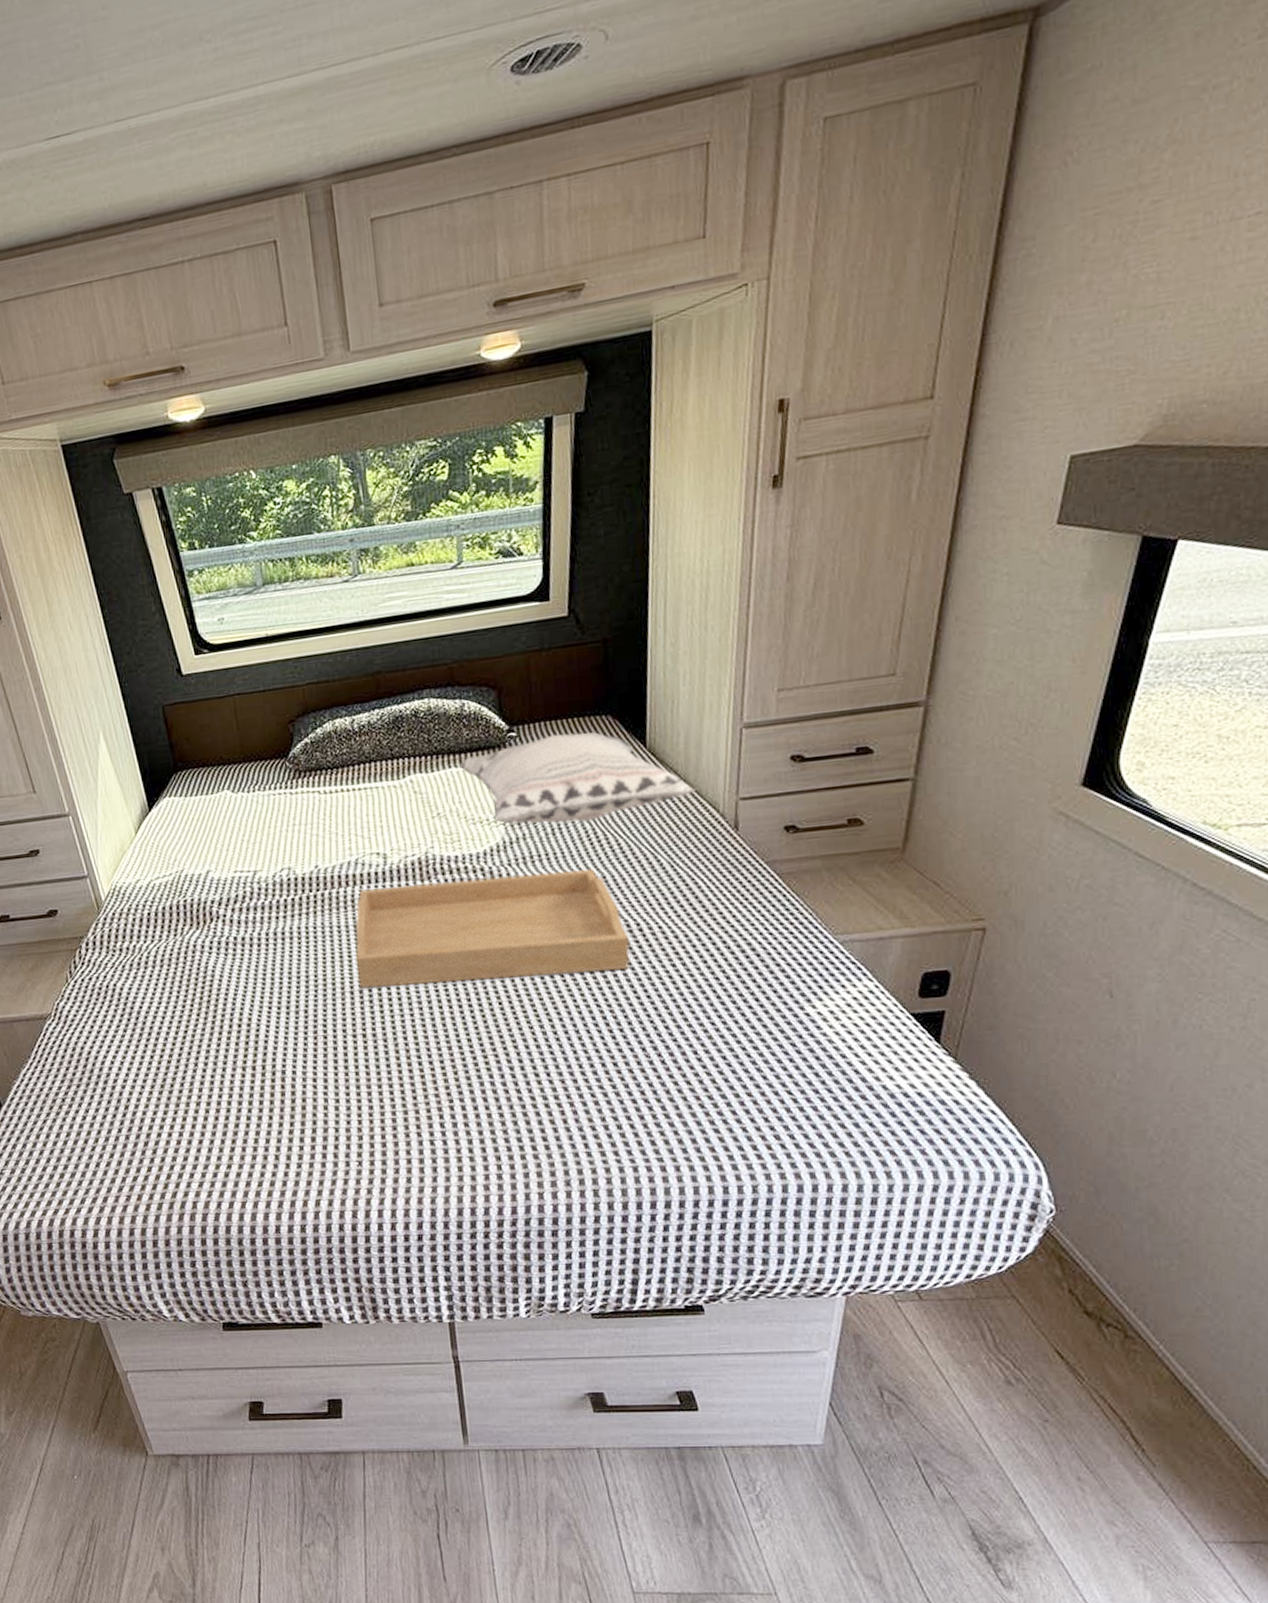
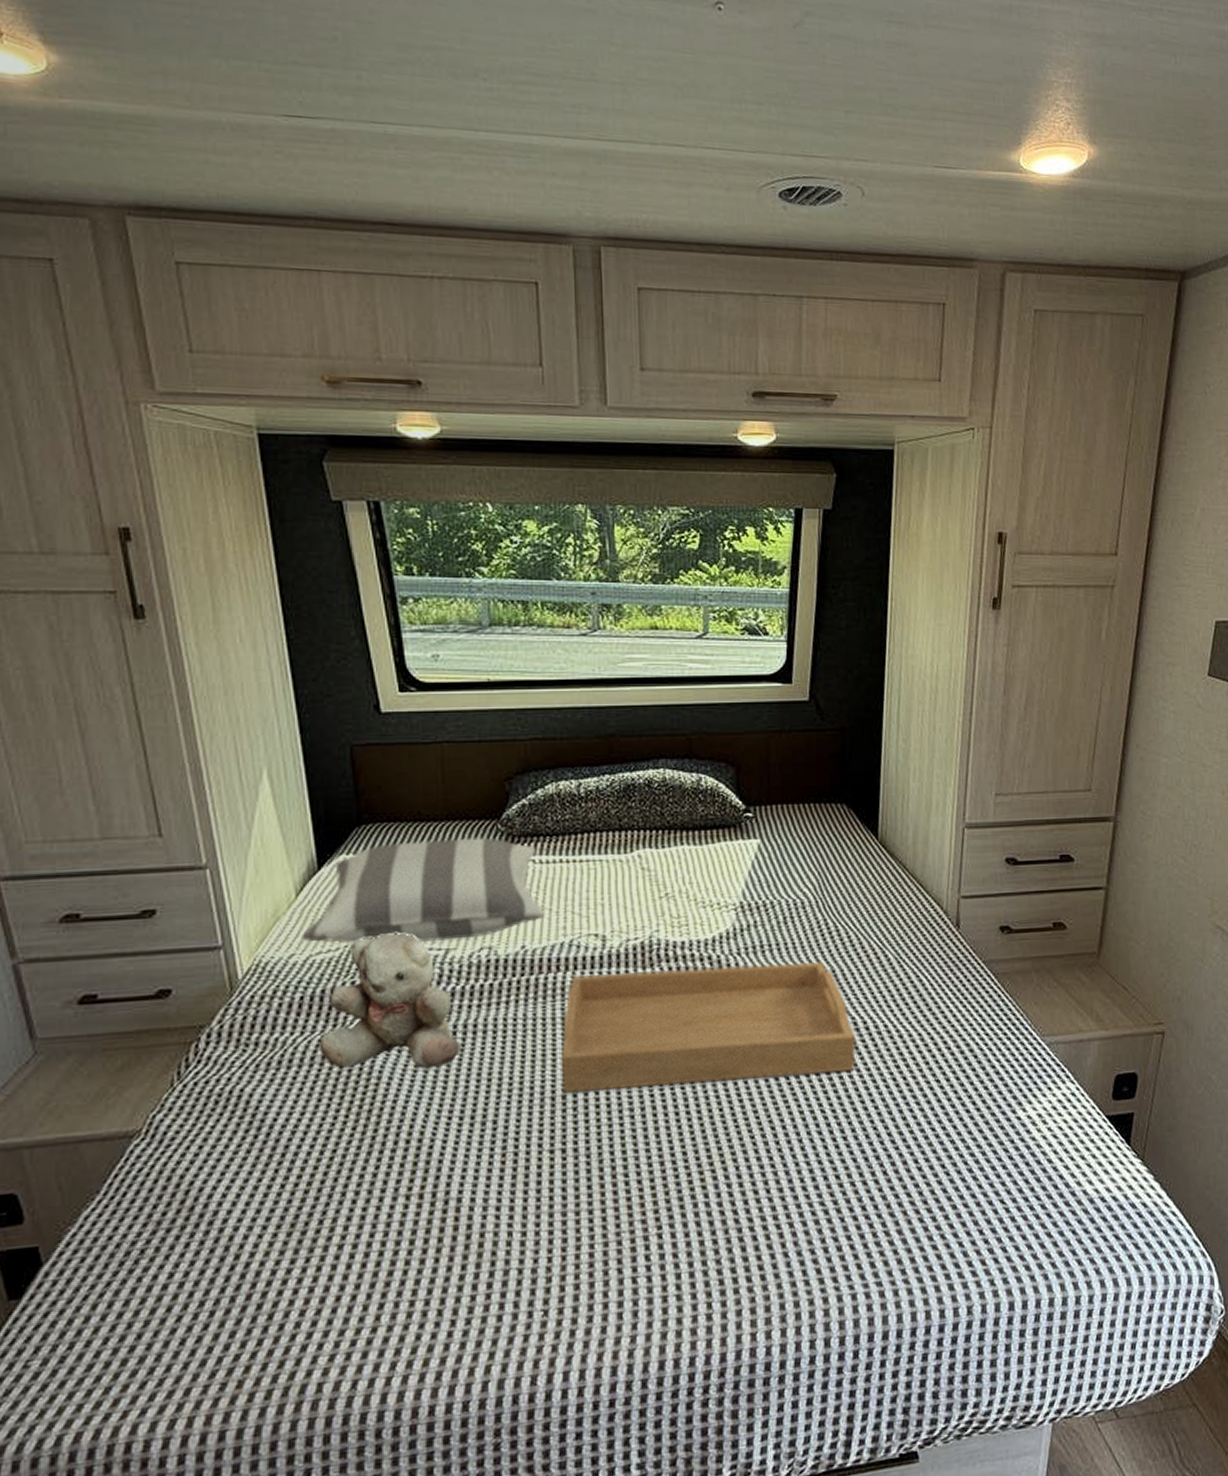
pillow: none [143,774,333,870] -> present [301,837,545,944]
teddy bear: none [165,859,273,968] -> present [319,933,460,1069]
decorative pillow: present [459,732,697,824] -> none [692,818,924,912]

